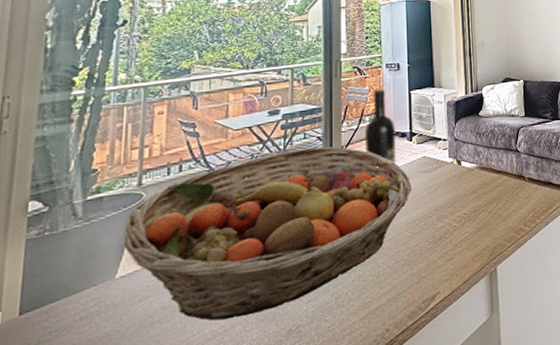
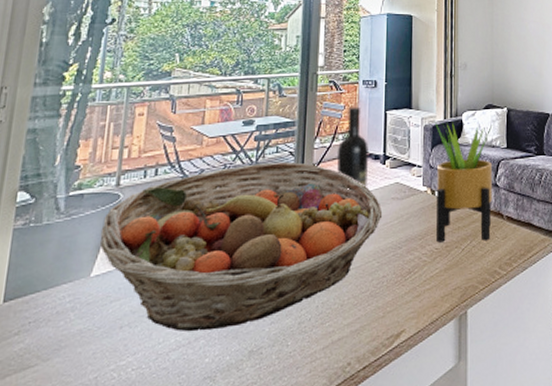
potted plant: none [456,92,515,208] -> present [434,121,494,243]

